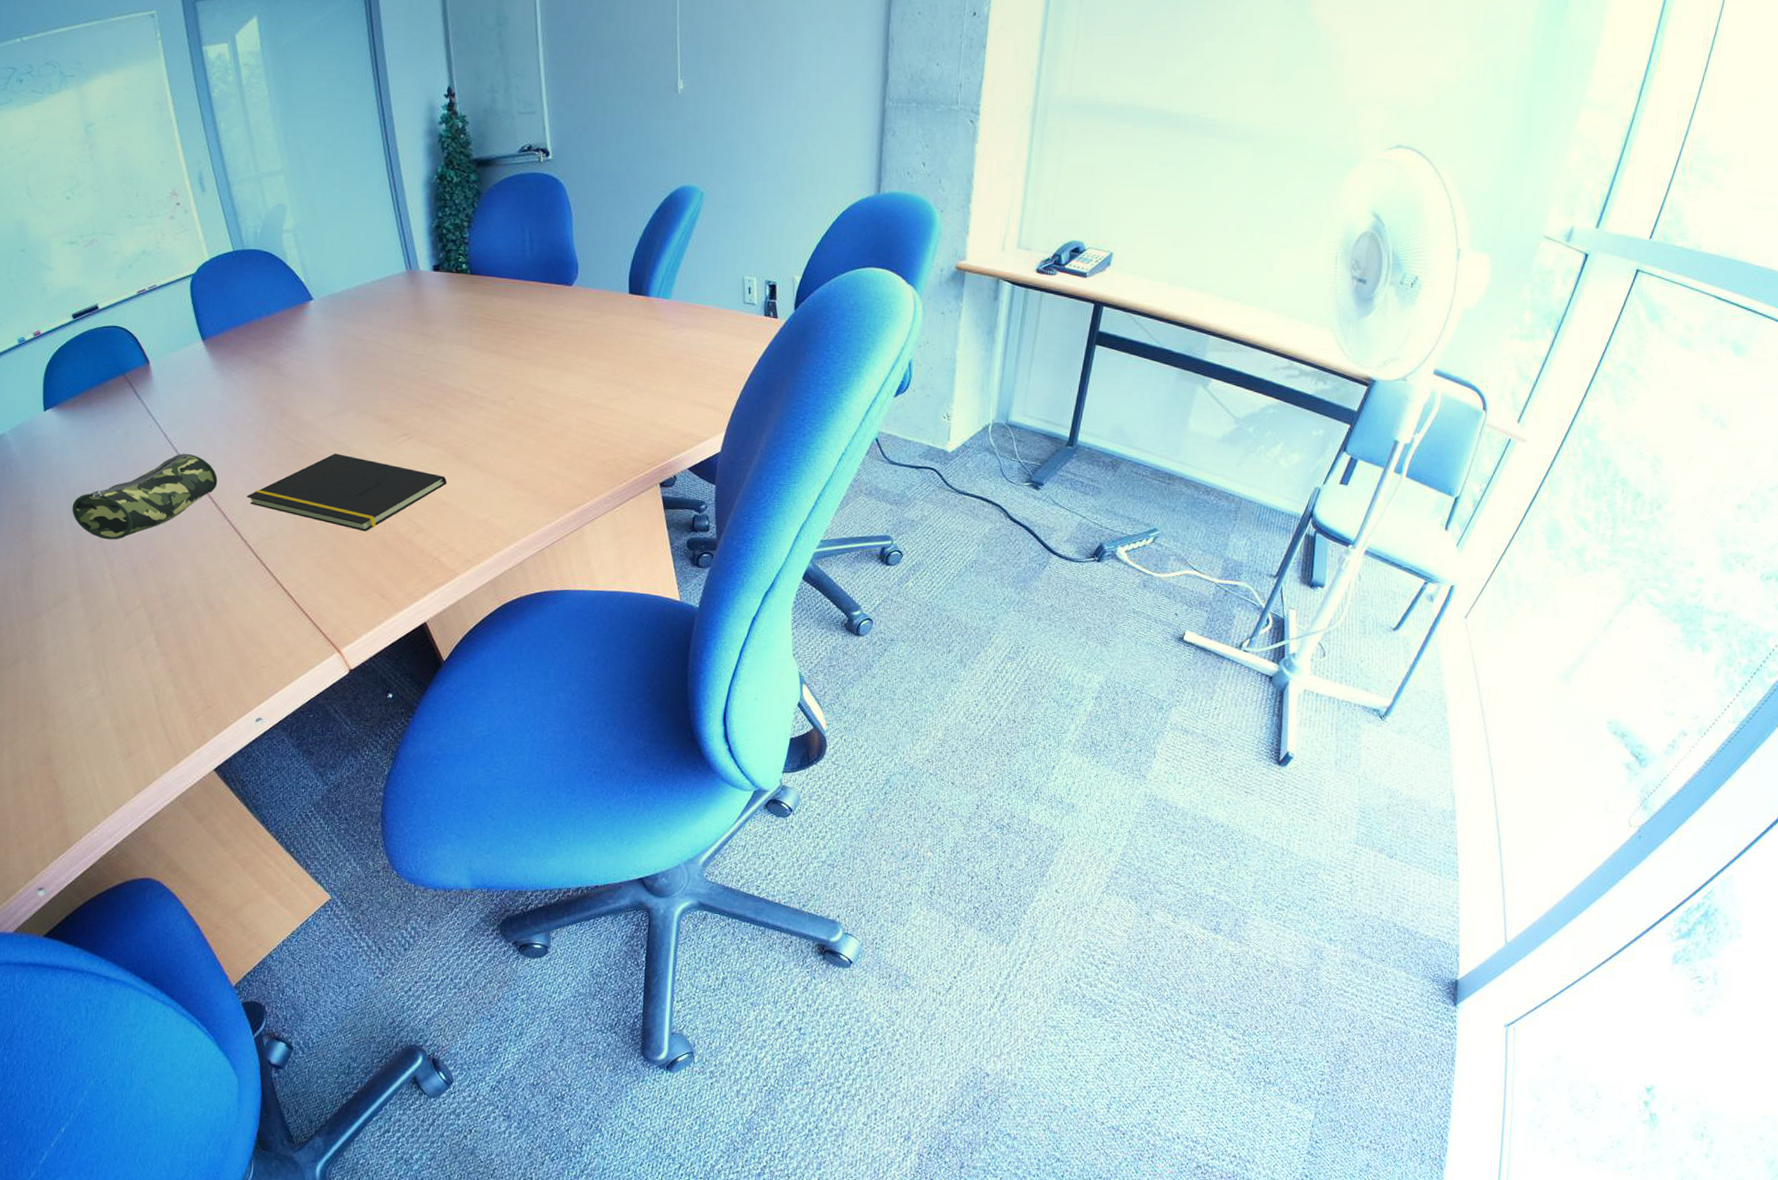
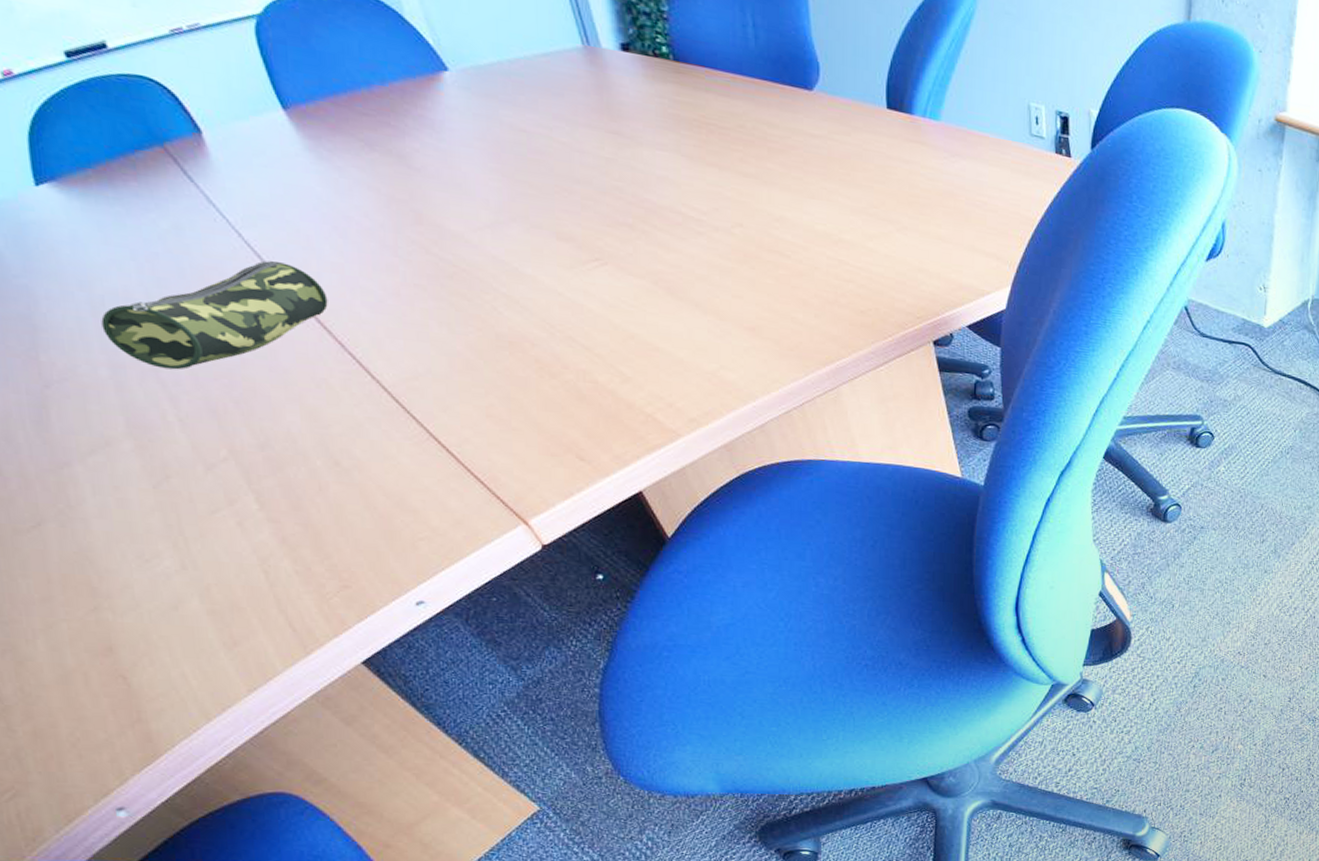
notepad: present [246,453,447,532] -> none [374,276,659,378]

